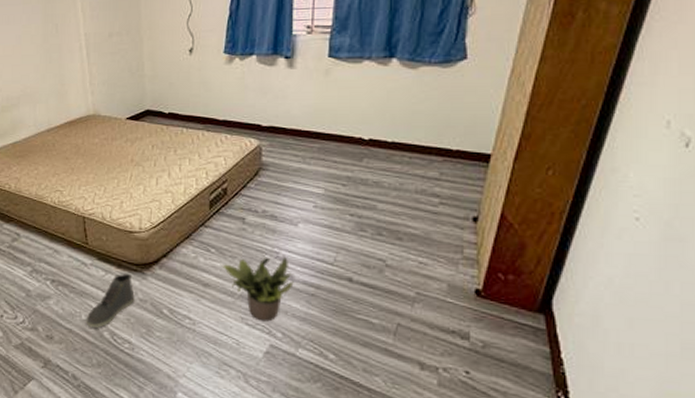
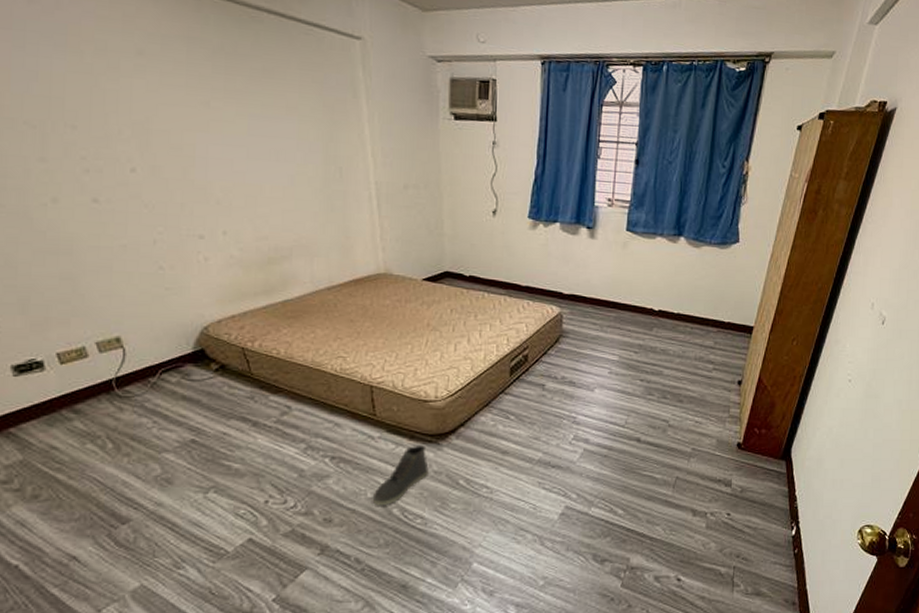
potted plant: present [221,255,294,322] -> none [520,419,589,484]

